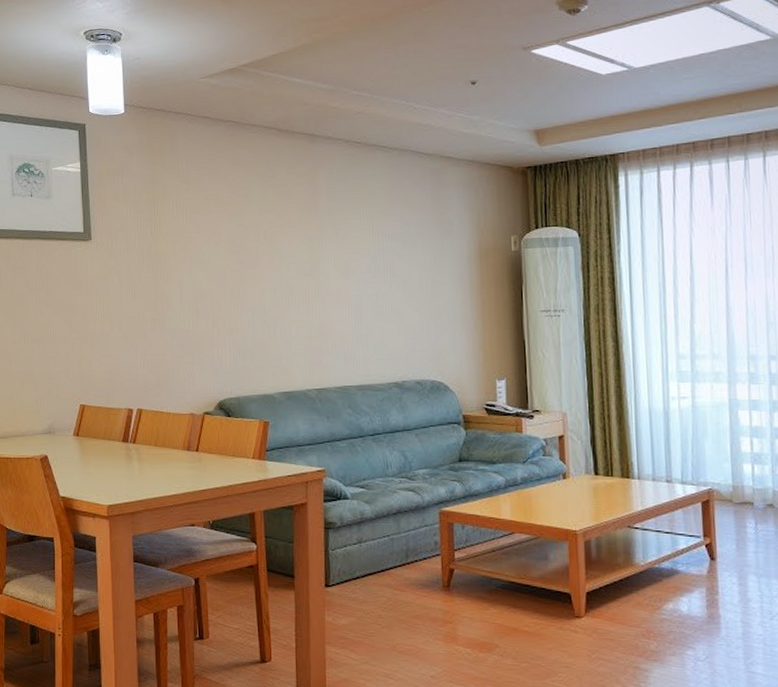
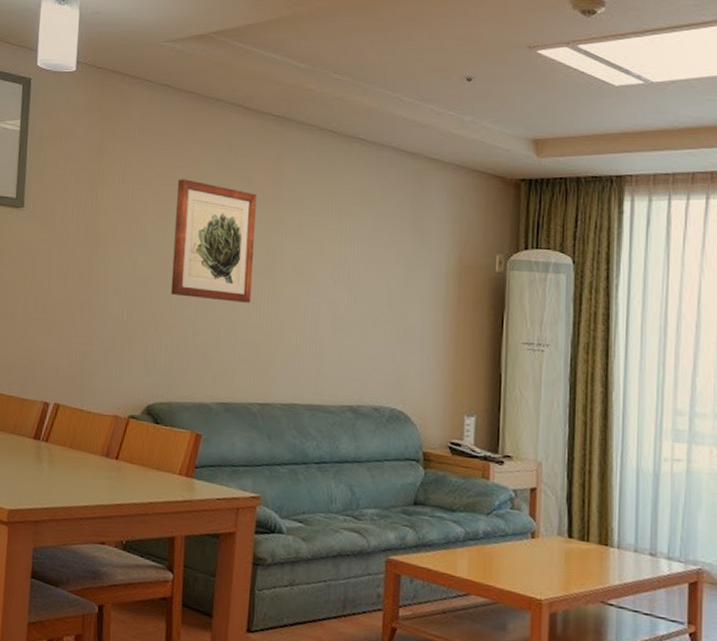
wall art: none [225,199,300,303] -> present [170,179,257,303]

